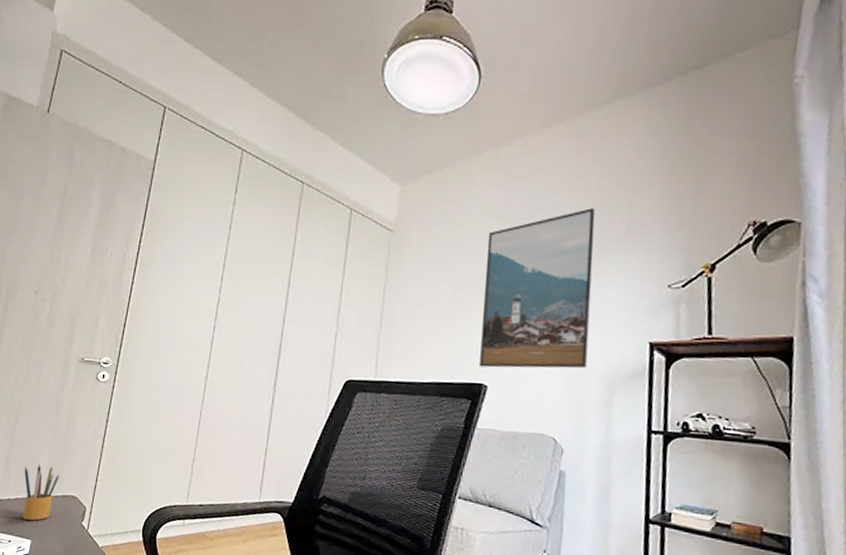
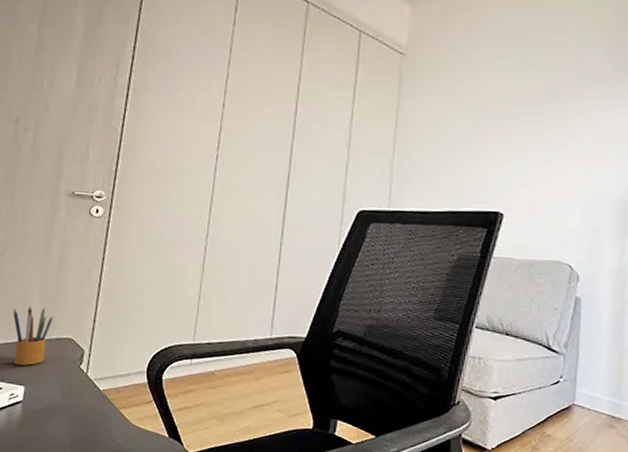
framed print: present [480,208,596,369] -> none [495,31,611,196]

